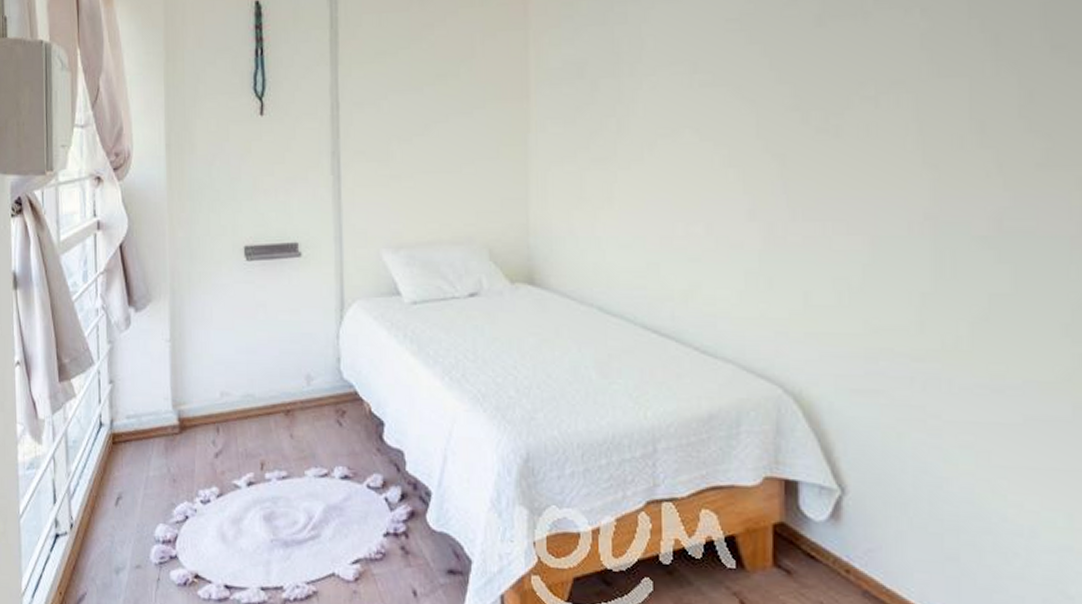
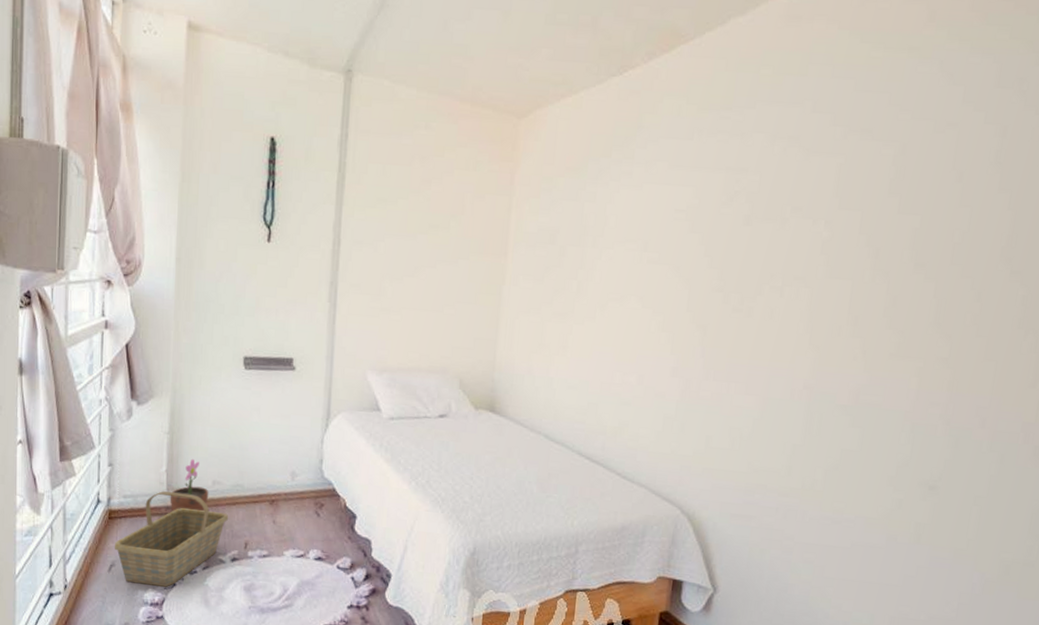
basket: none [121,408,241,521] -> present [115,491,229,587]
flowerpot: none [175,367,218,430] -> present [170,458,209,512]

